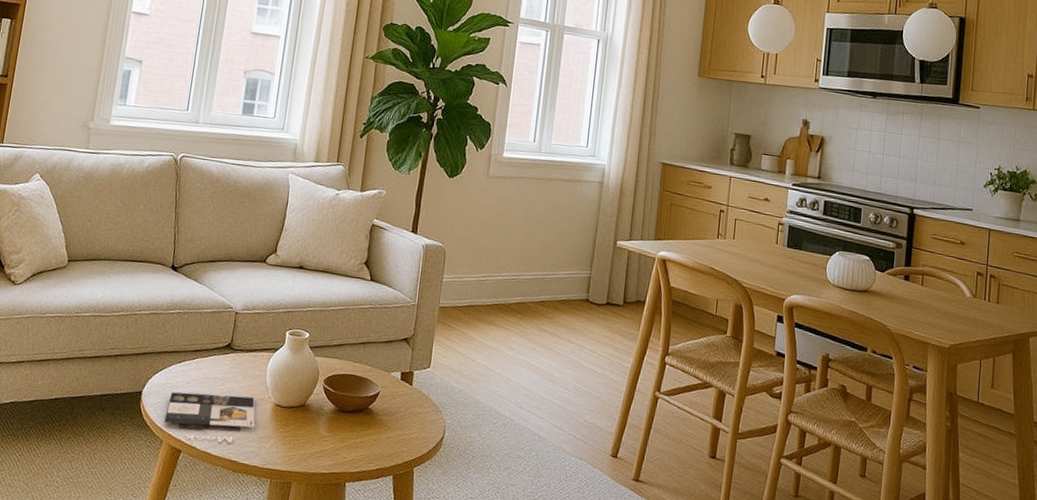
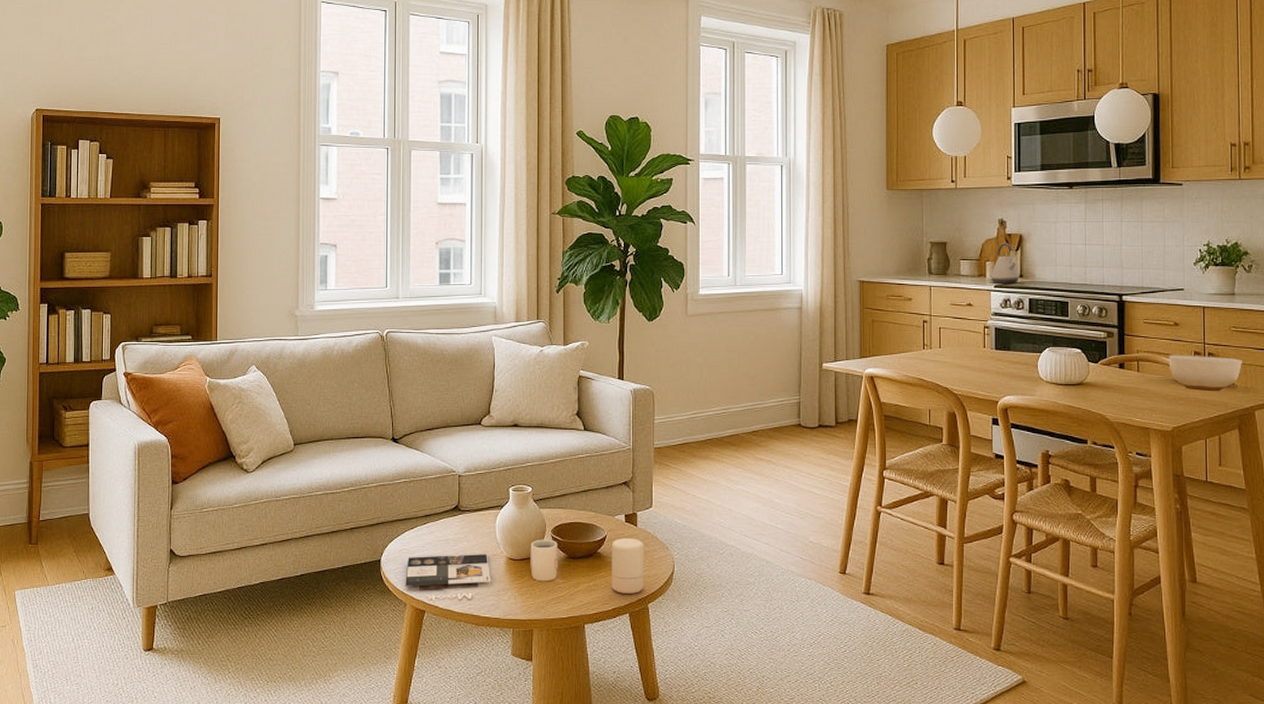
mug: none [297,388,329,434] -> present [530,539,558,582]
candle: none [378,396,417,456] -> present [611,537,644,594]
kettle: none [790,142,818,185] -> present [991,242,1019,285]
bowl: none [952,272,1021,315] -> present [1168,355,1242,392]

